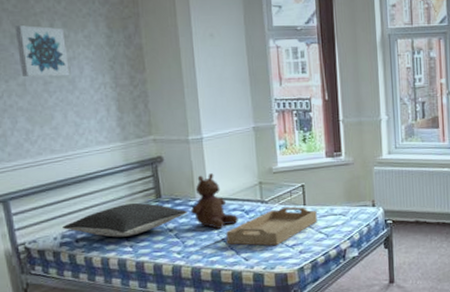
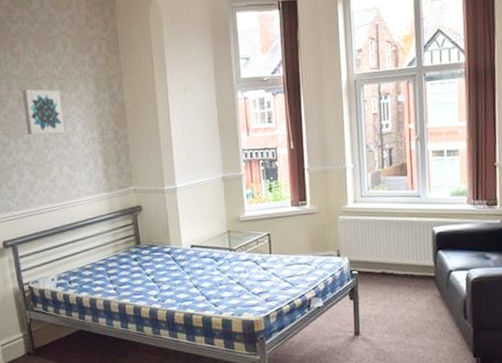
pillow: present [63,202,187,237] -> none [59,248,163,280]
teddy bear: present [191,173,238,229] -> none [166,222,209,275]
serving tray: present [226,206,317,246] -> none [197,255,283,293]

